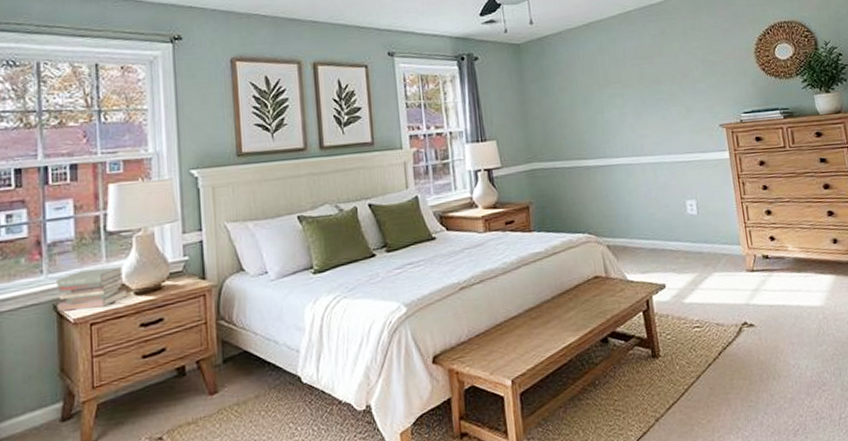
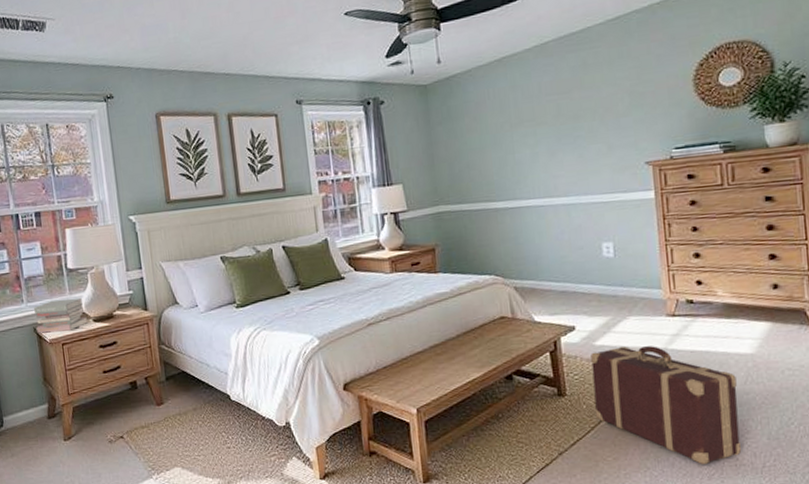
suitcase: none [681,301,820,422] -> present [591,346,741,465]

